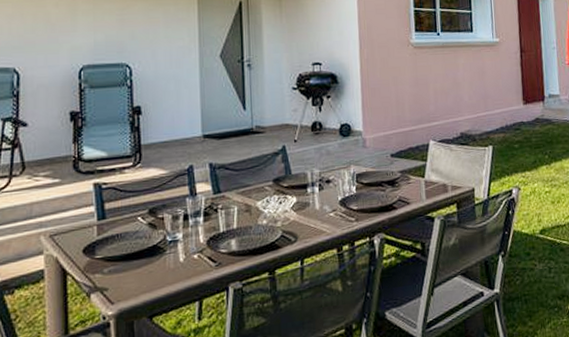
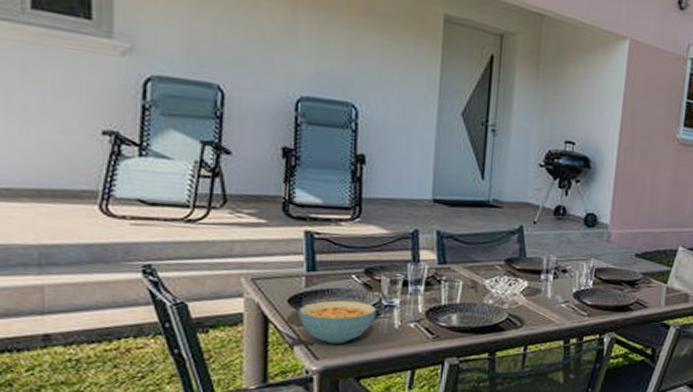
cereal bowl: none [93,241,162,287] -> present [298,300,376,344]

